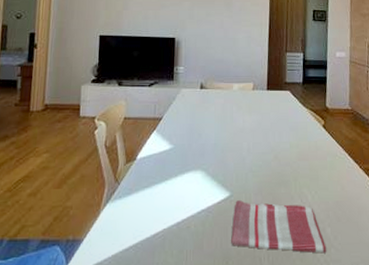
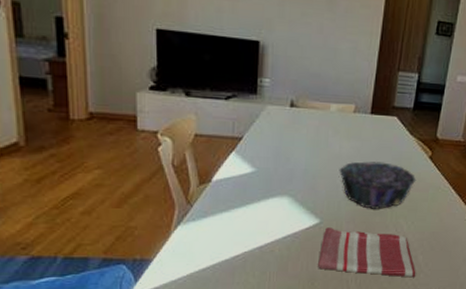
decorative bowl: none [244,133,314,181] -> present [339,161,417,210]

